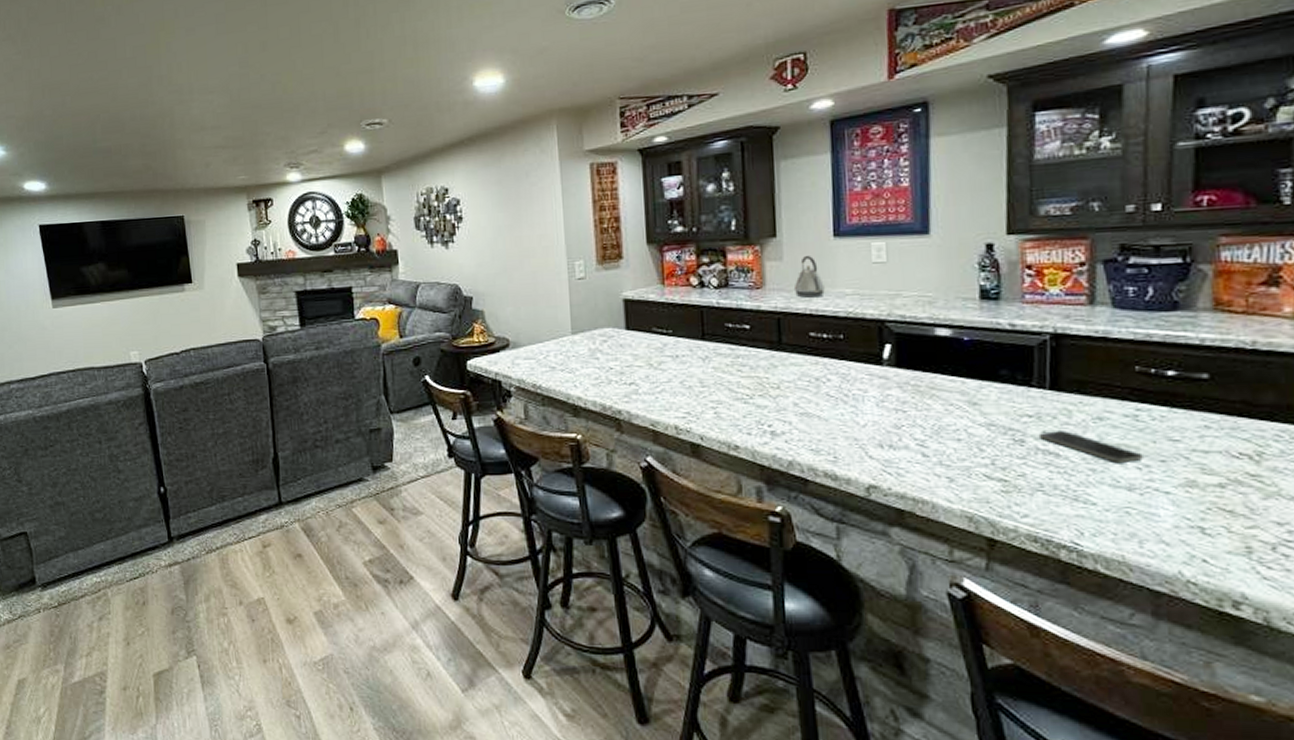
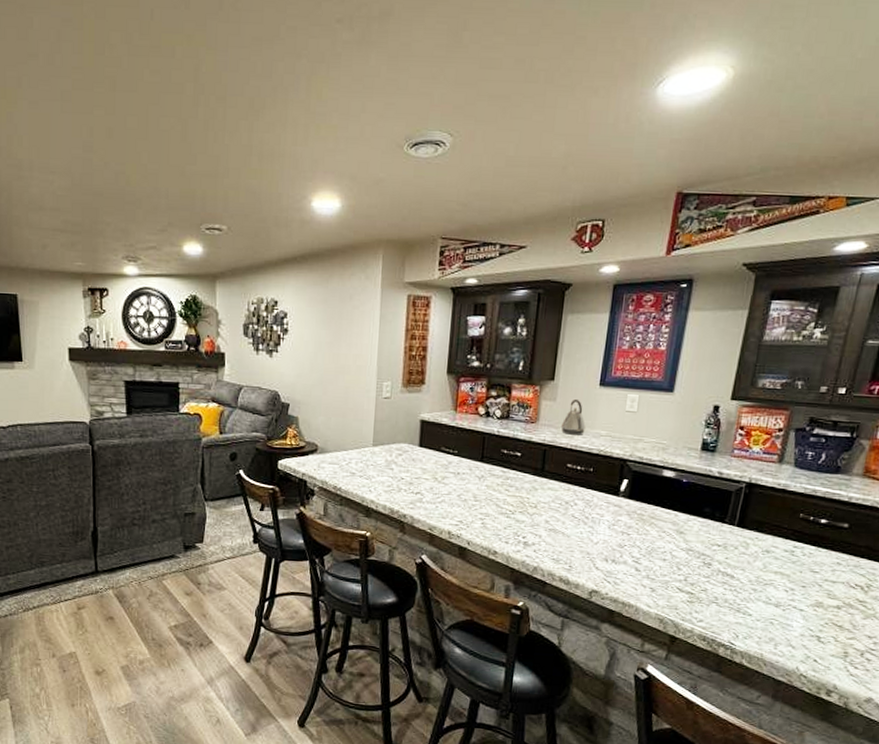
smartphone: present [1038,431,1143,462] -> none [721,558,791,586]

